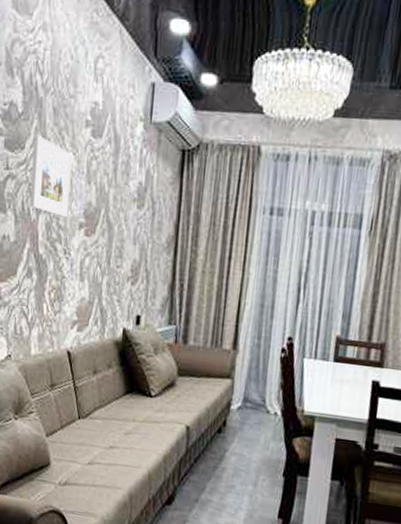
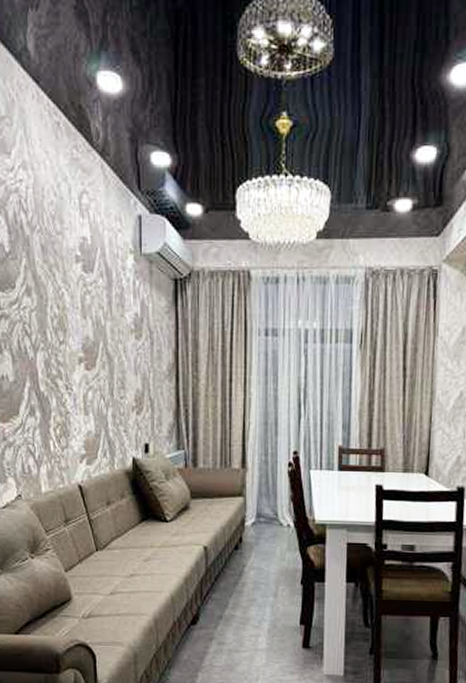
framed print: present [30,134,73,218] -> none [23,272,67,354]

